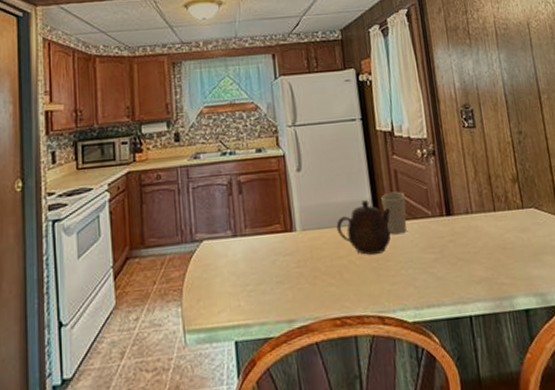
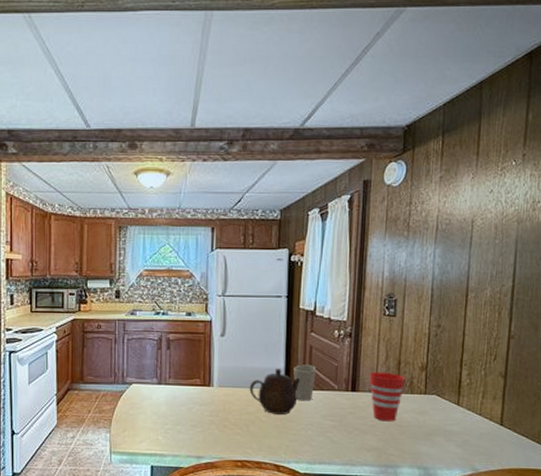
cup: none [461,189,500,246] -> present [369,371,406,422]

